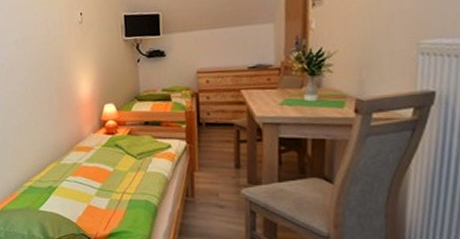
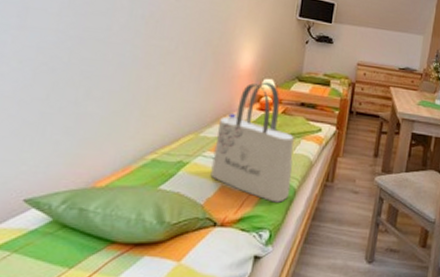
tote bag: none [73,107,151,219] -> present [210,82,294,203]

